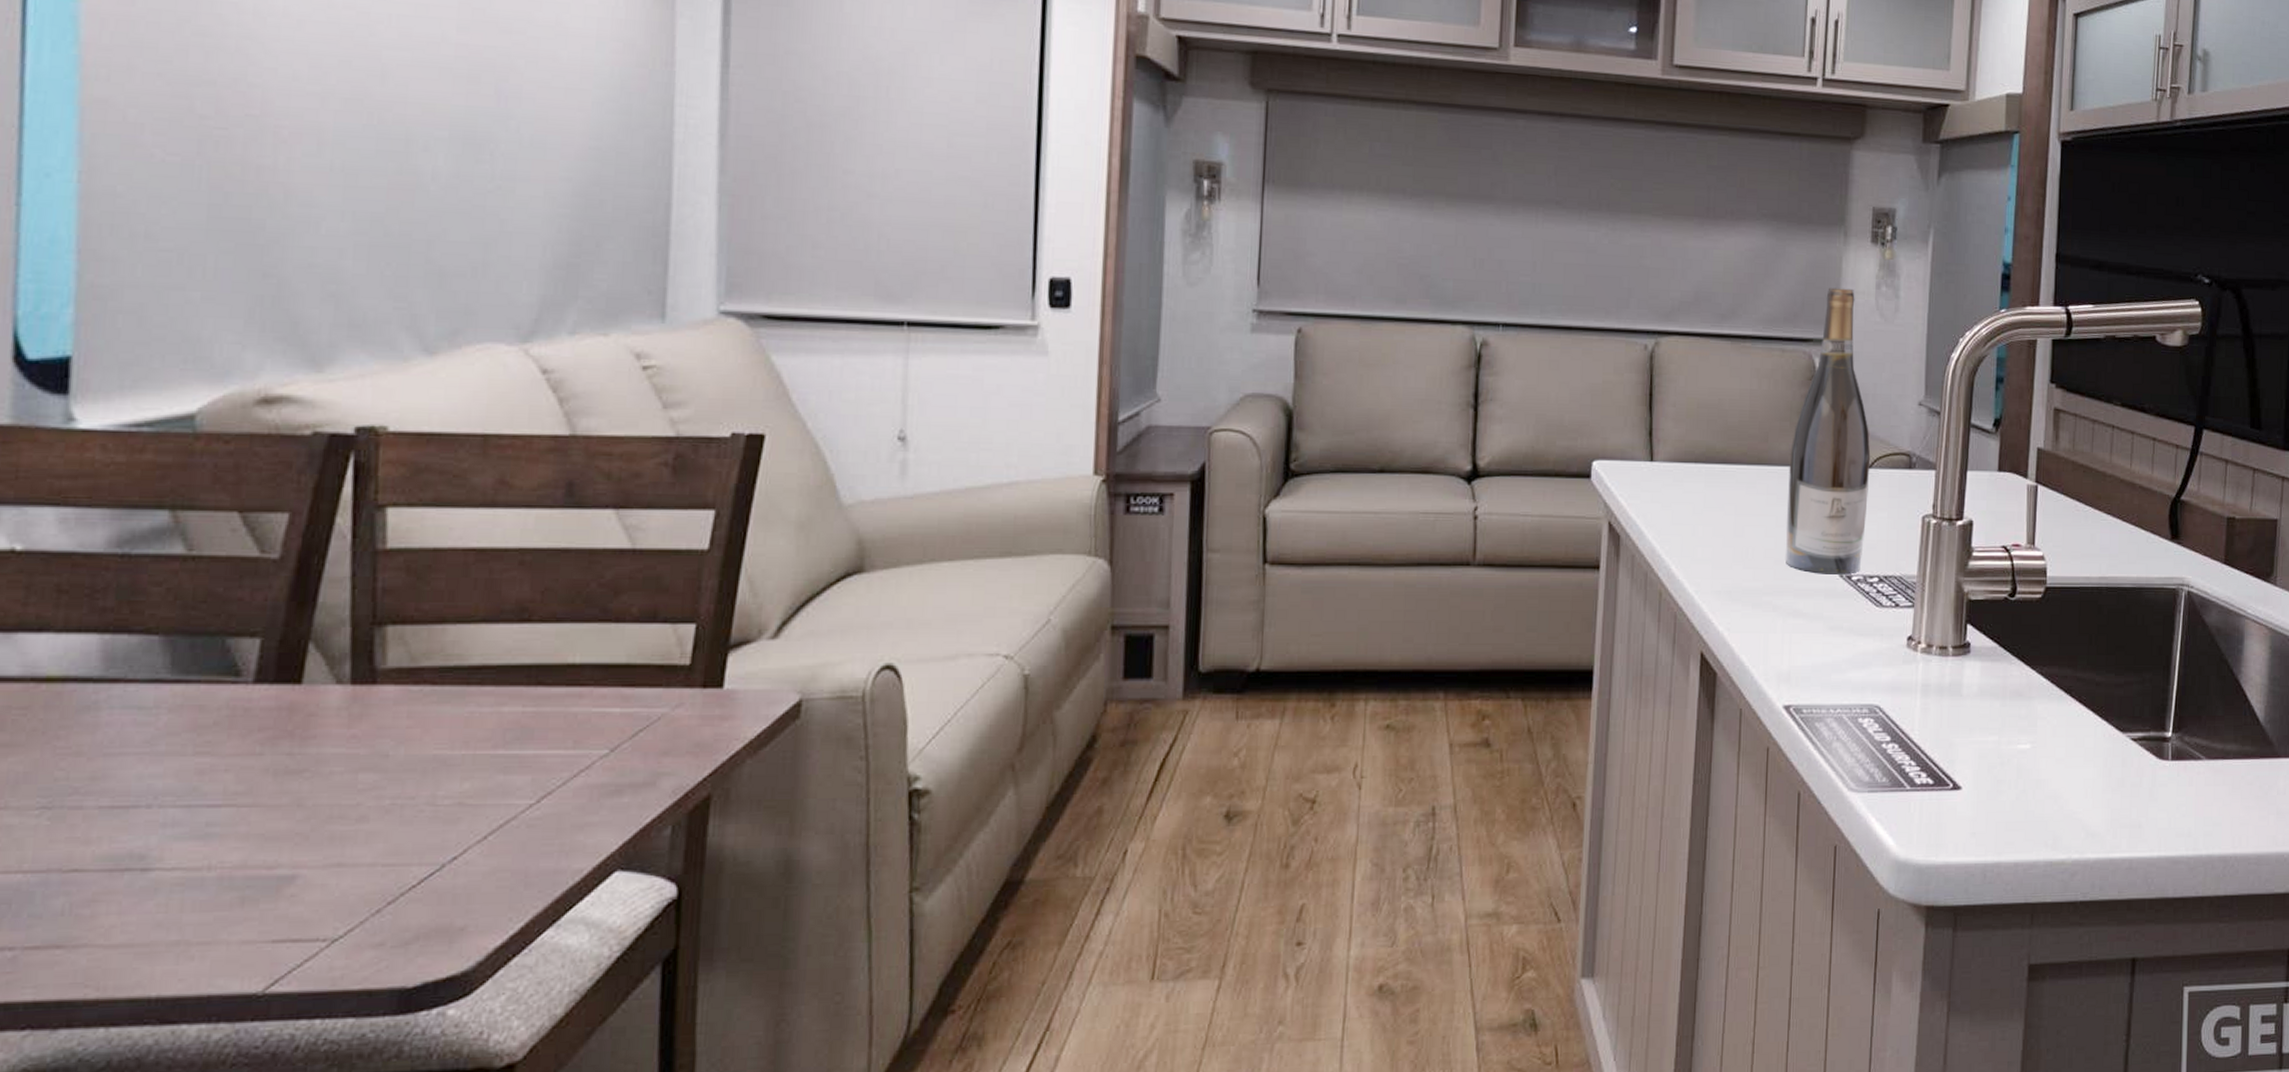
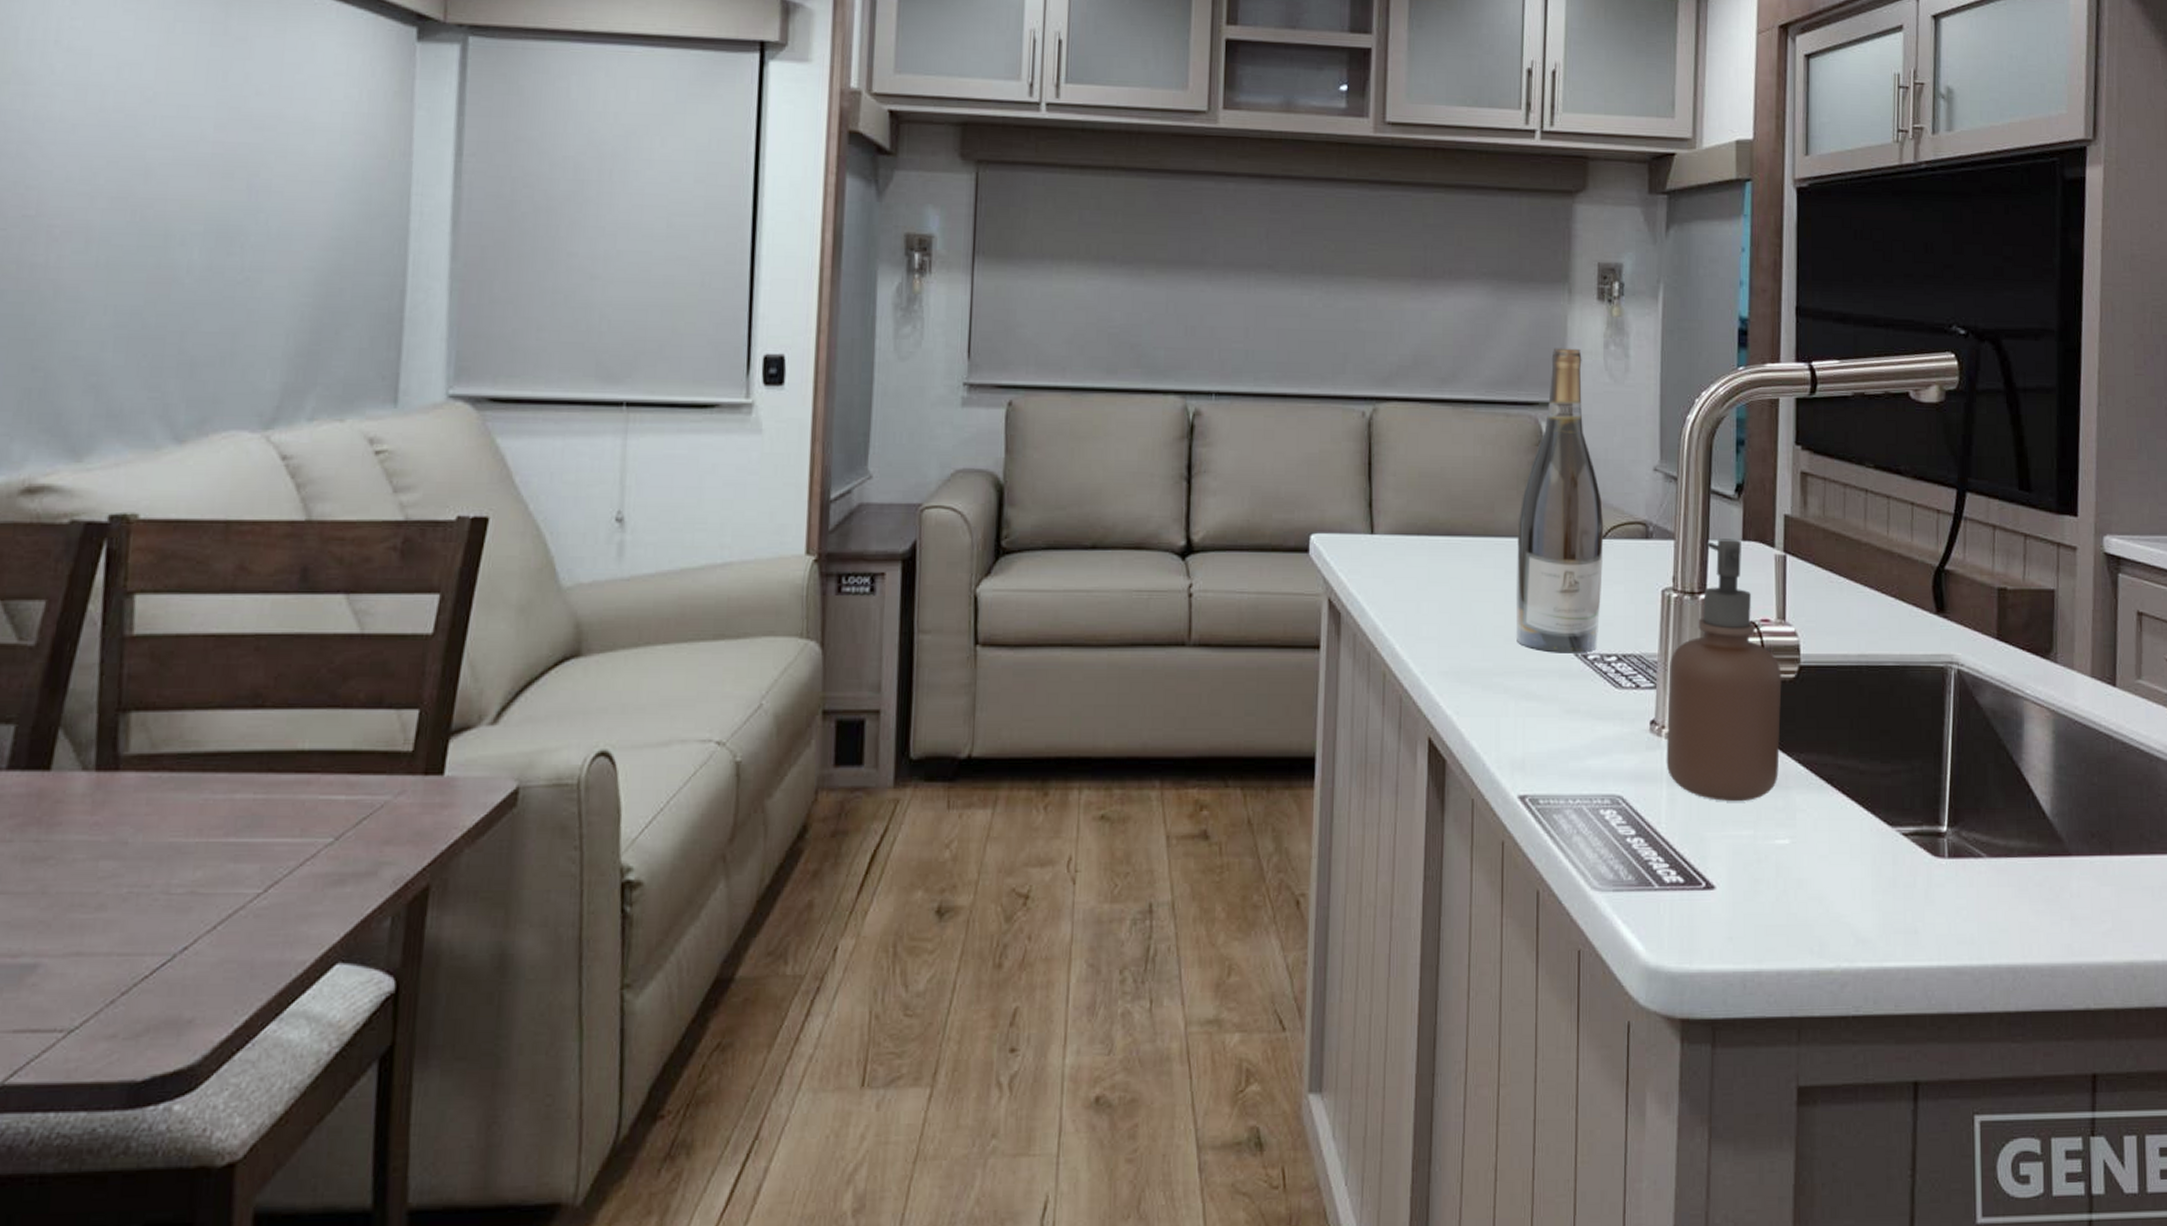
soap dispenser: none [1920,469,2029,710] -> present [1666,538,1782,801]

